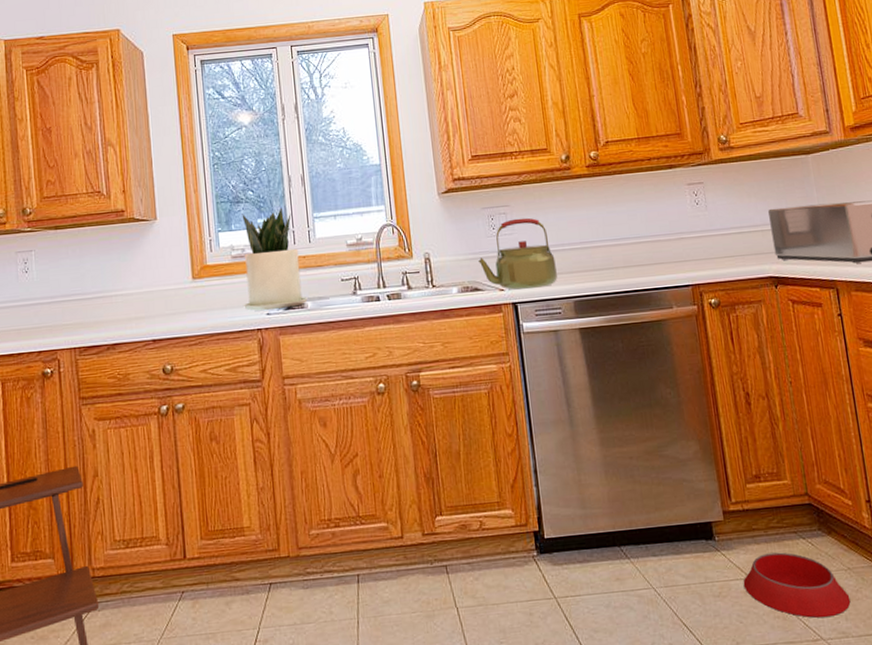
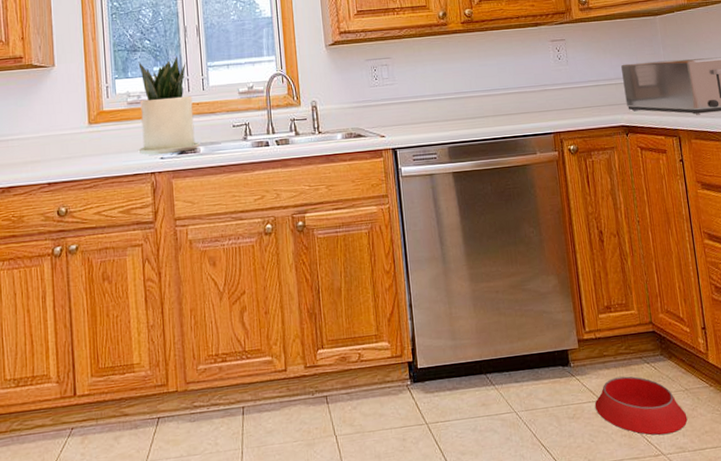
kettle: present [478,217,558,290] -> none [362,69,434,136]

